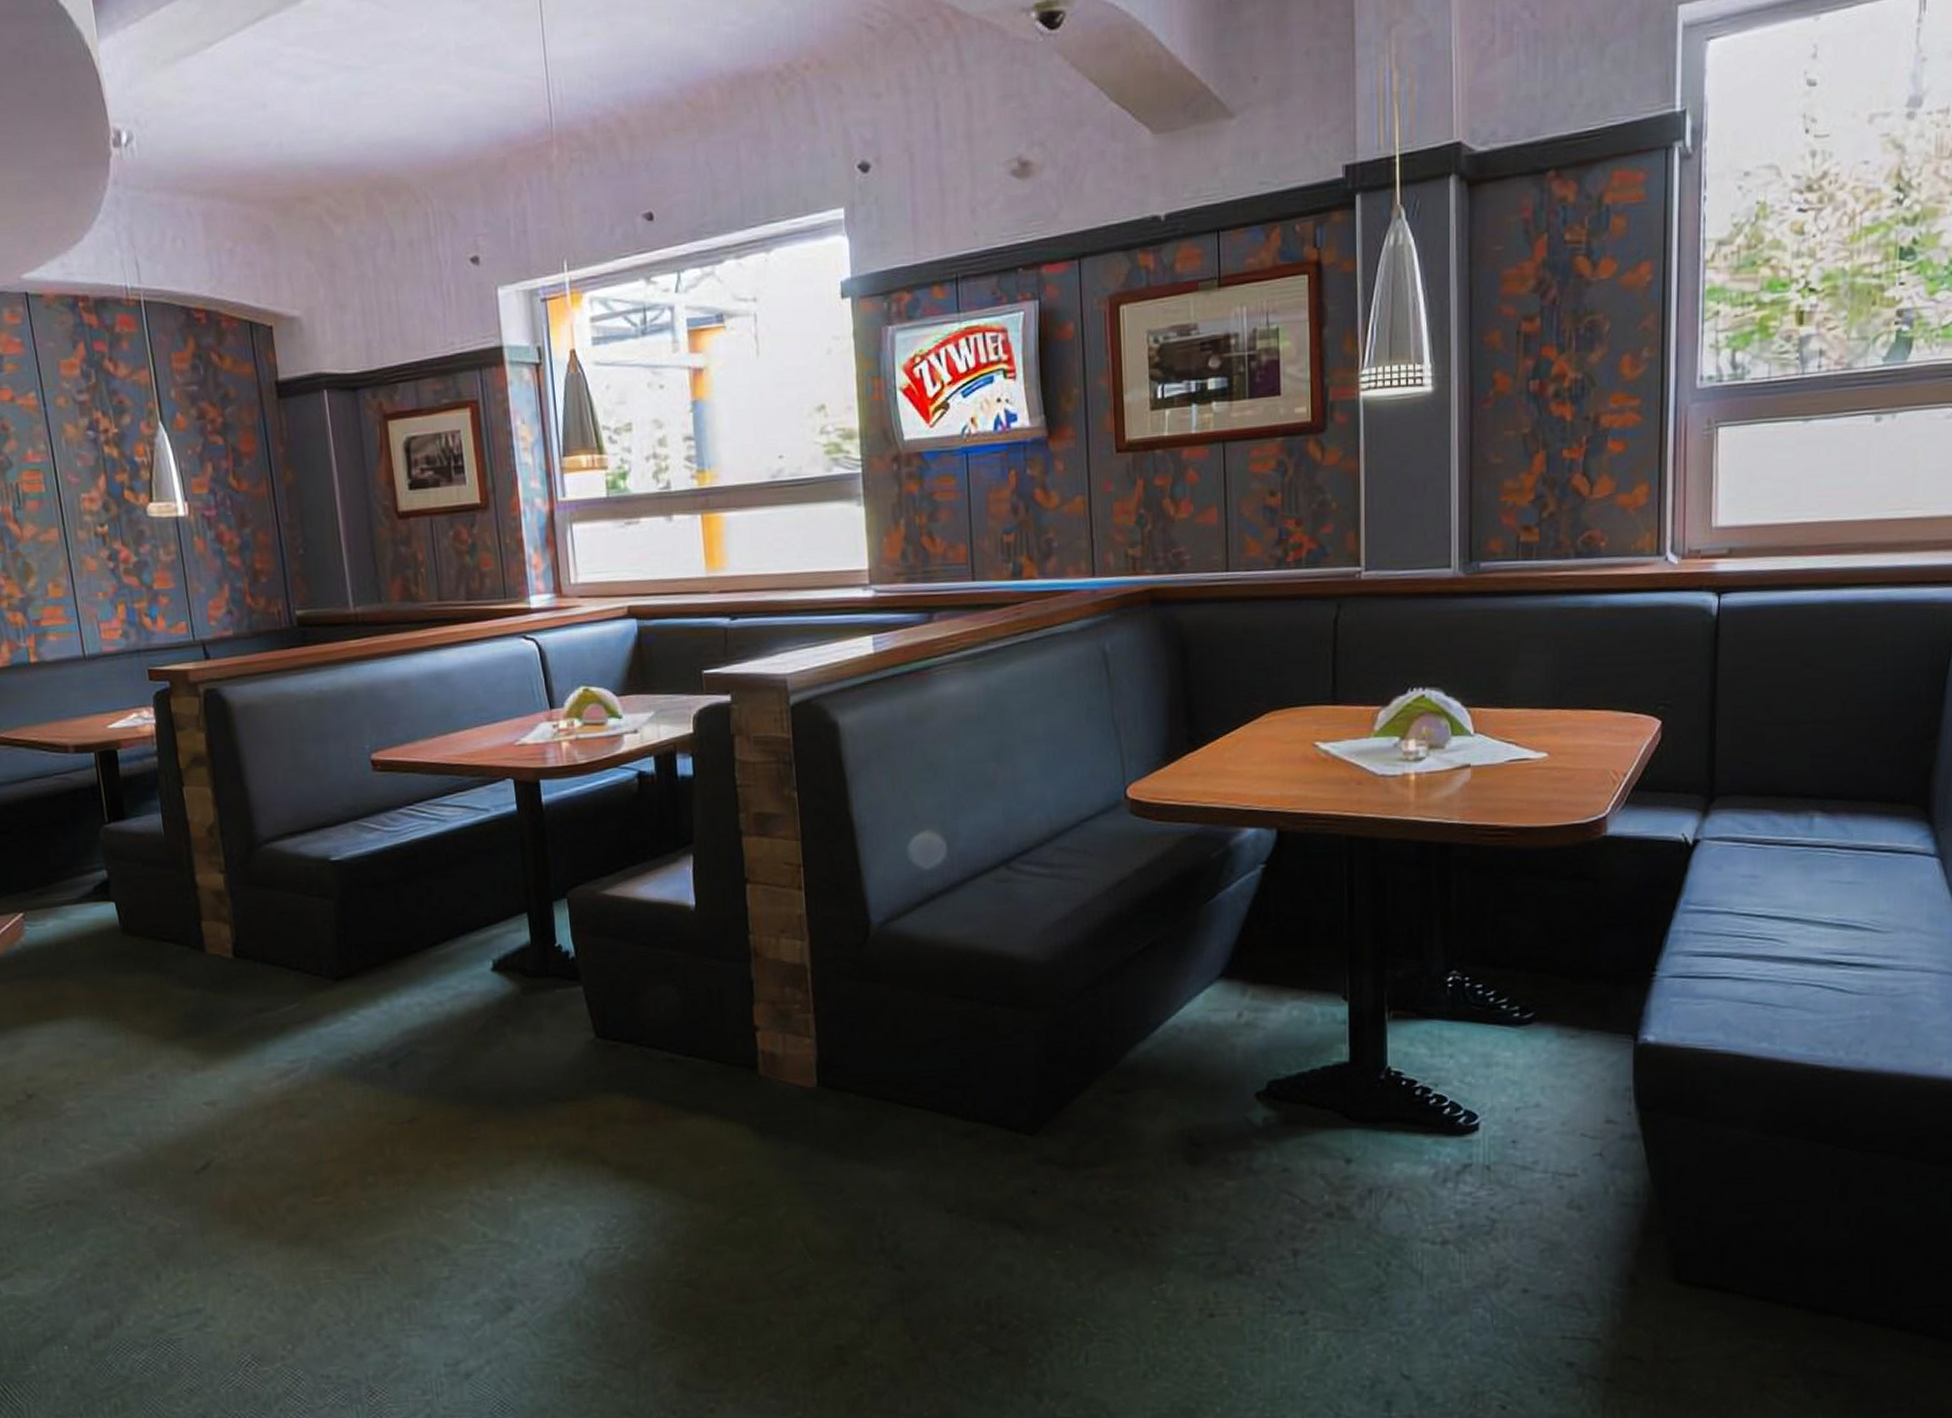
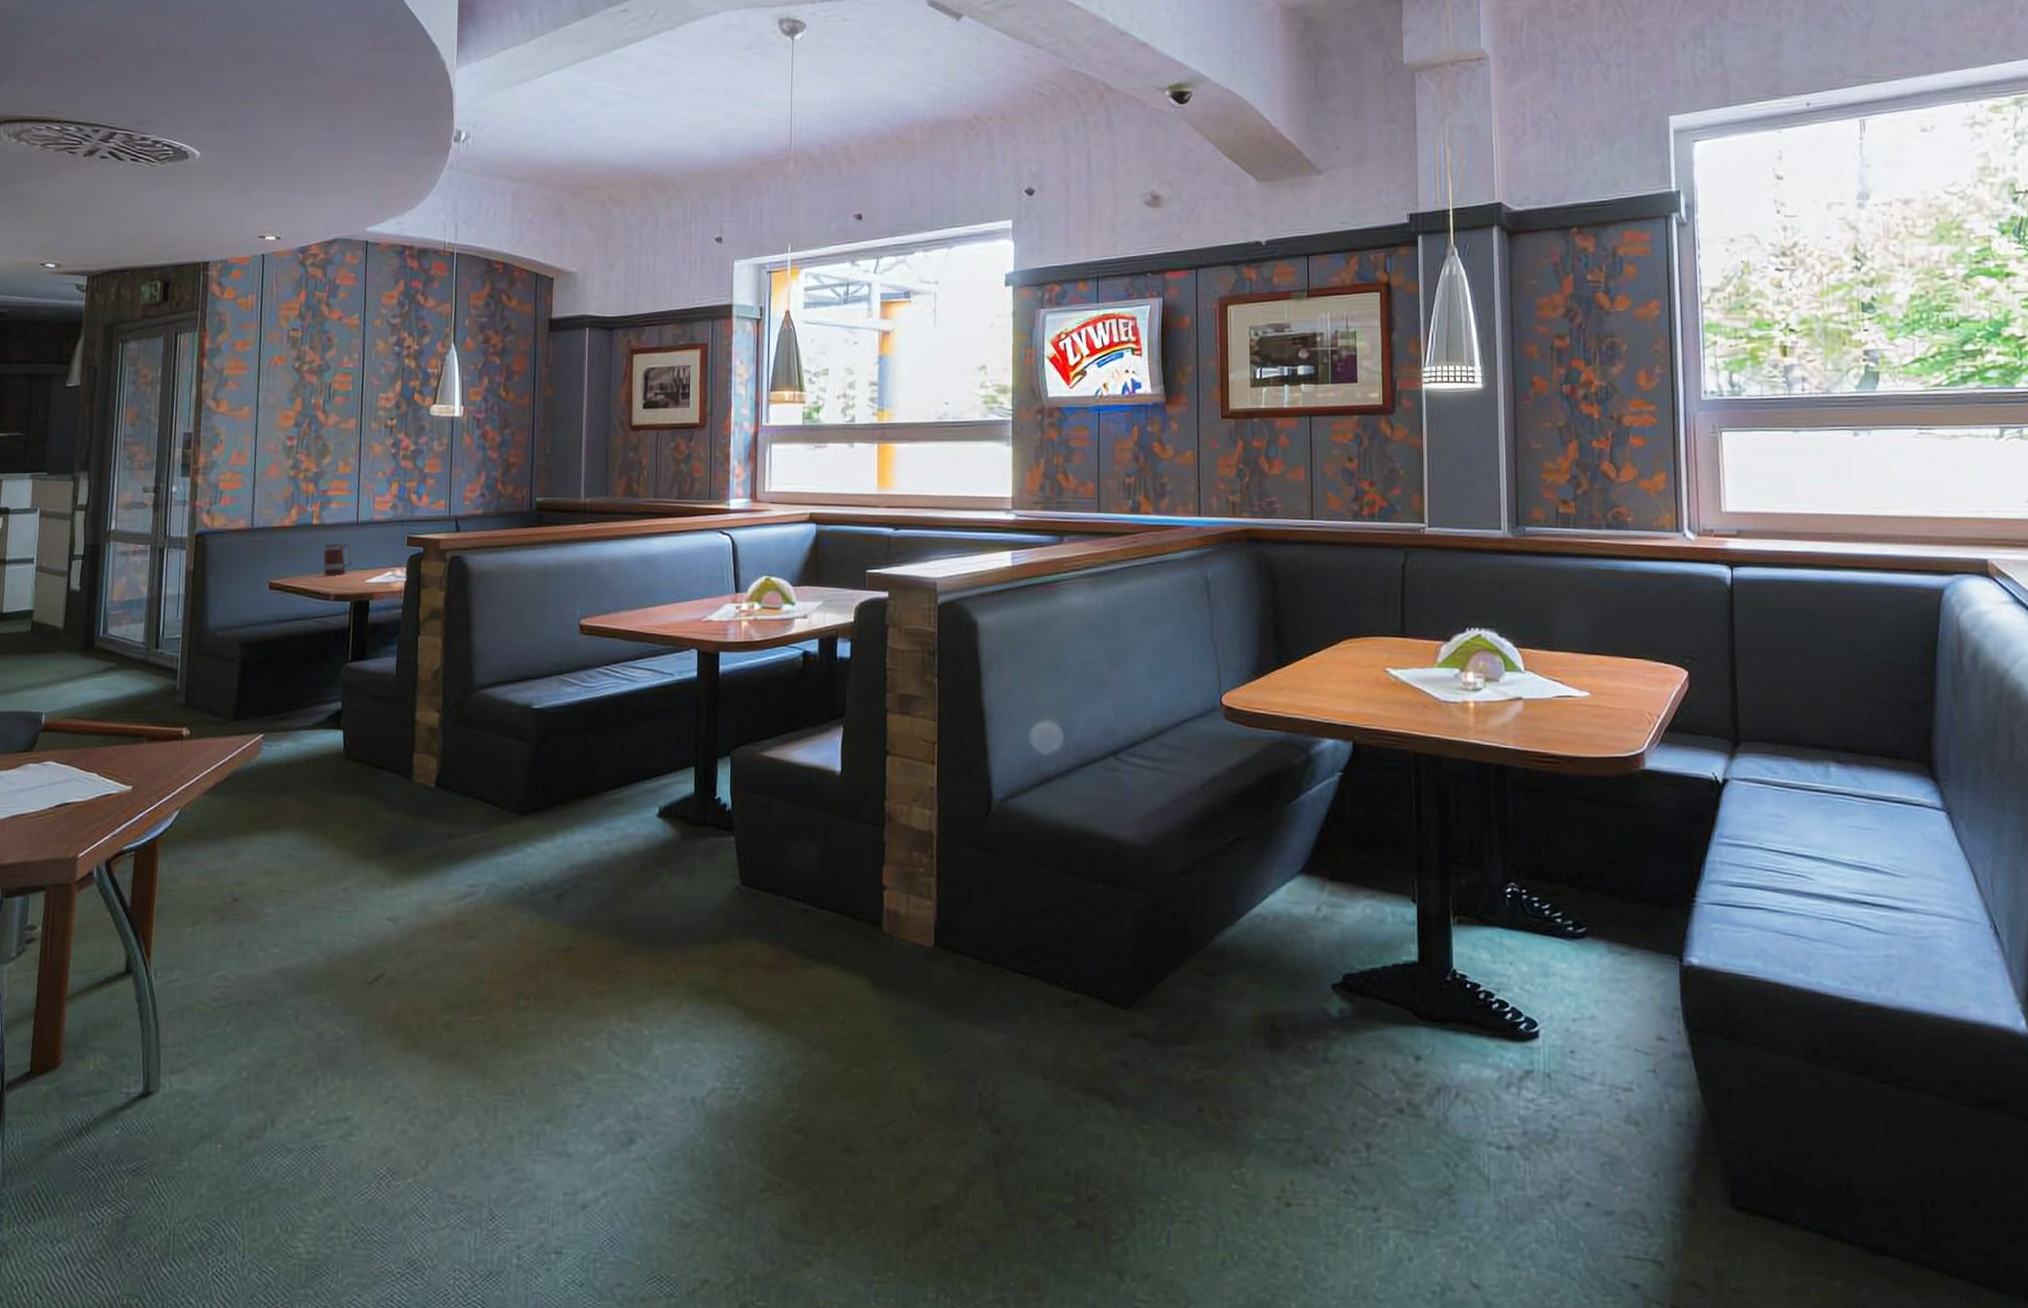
beer mug: none [49,681,88,724] -> present [323,542,353,576]

